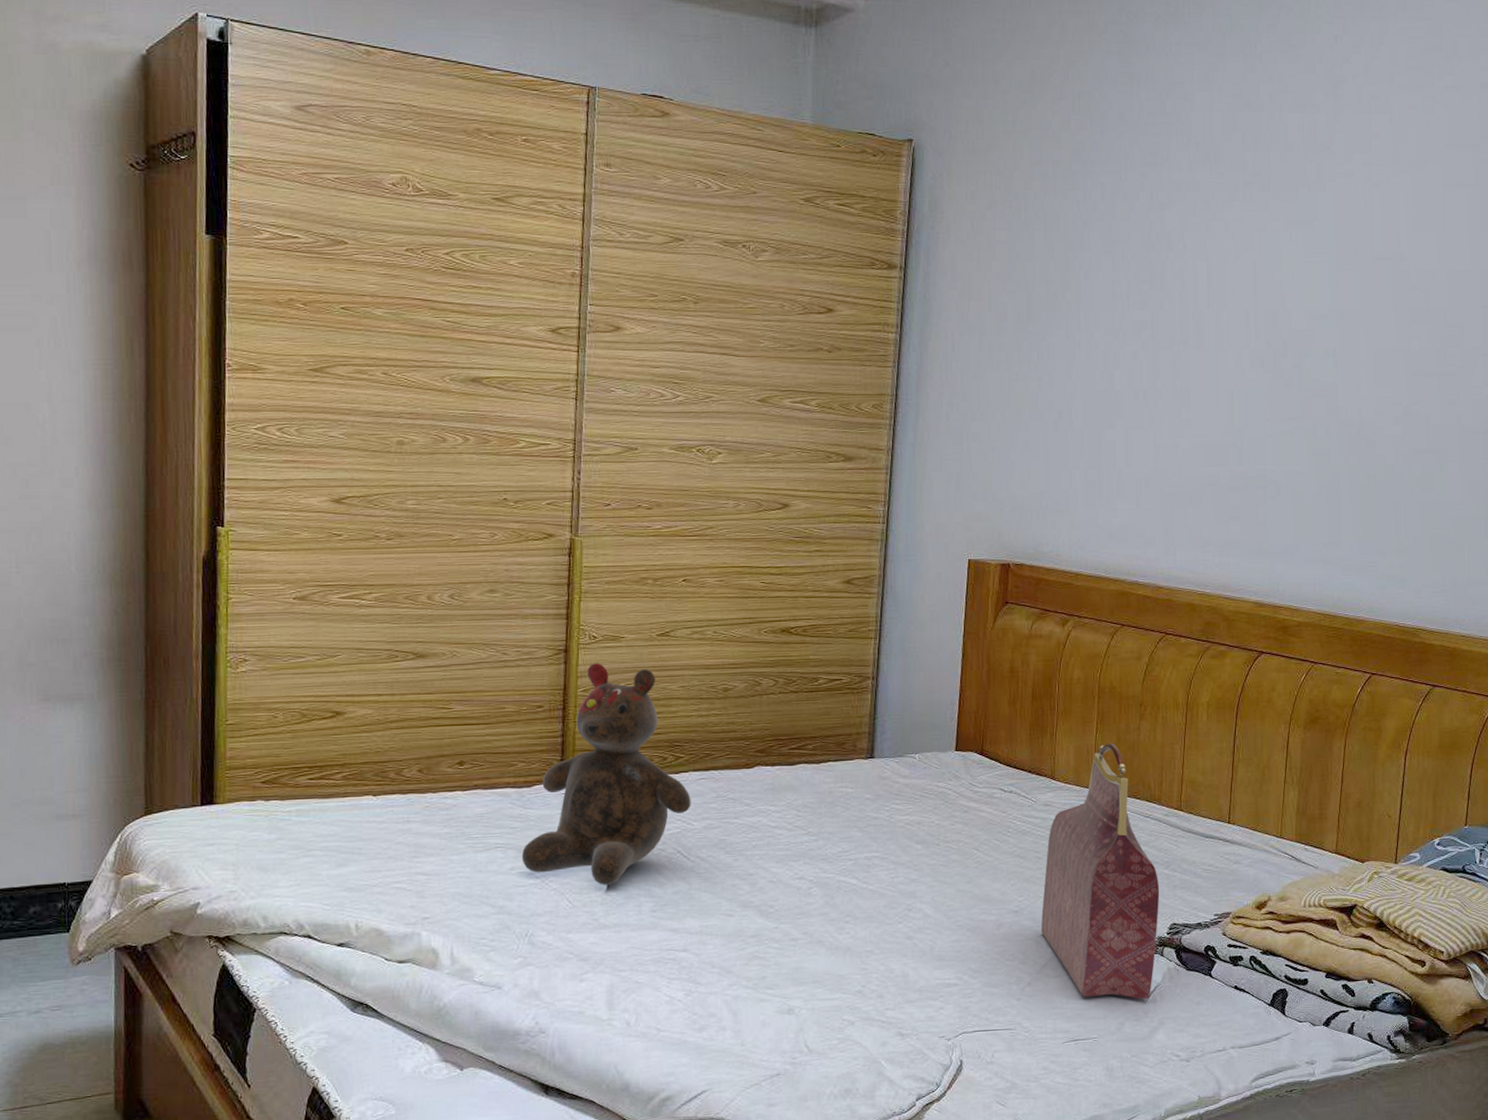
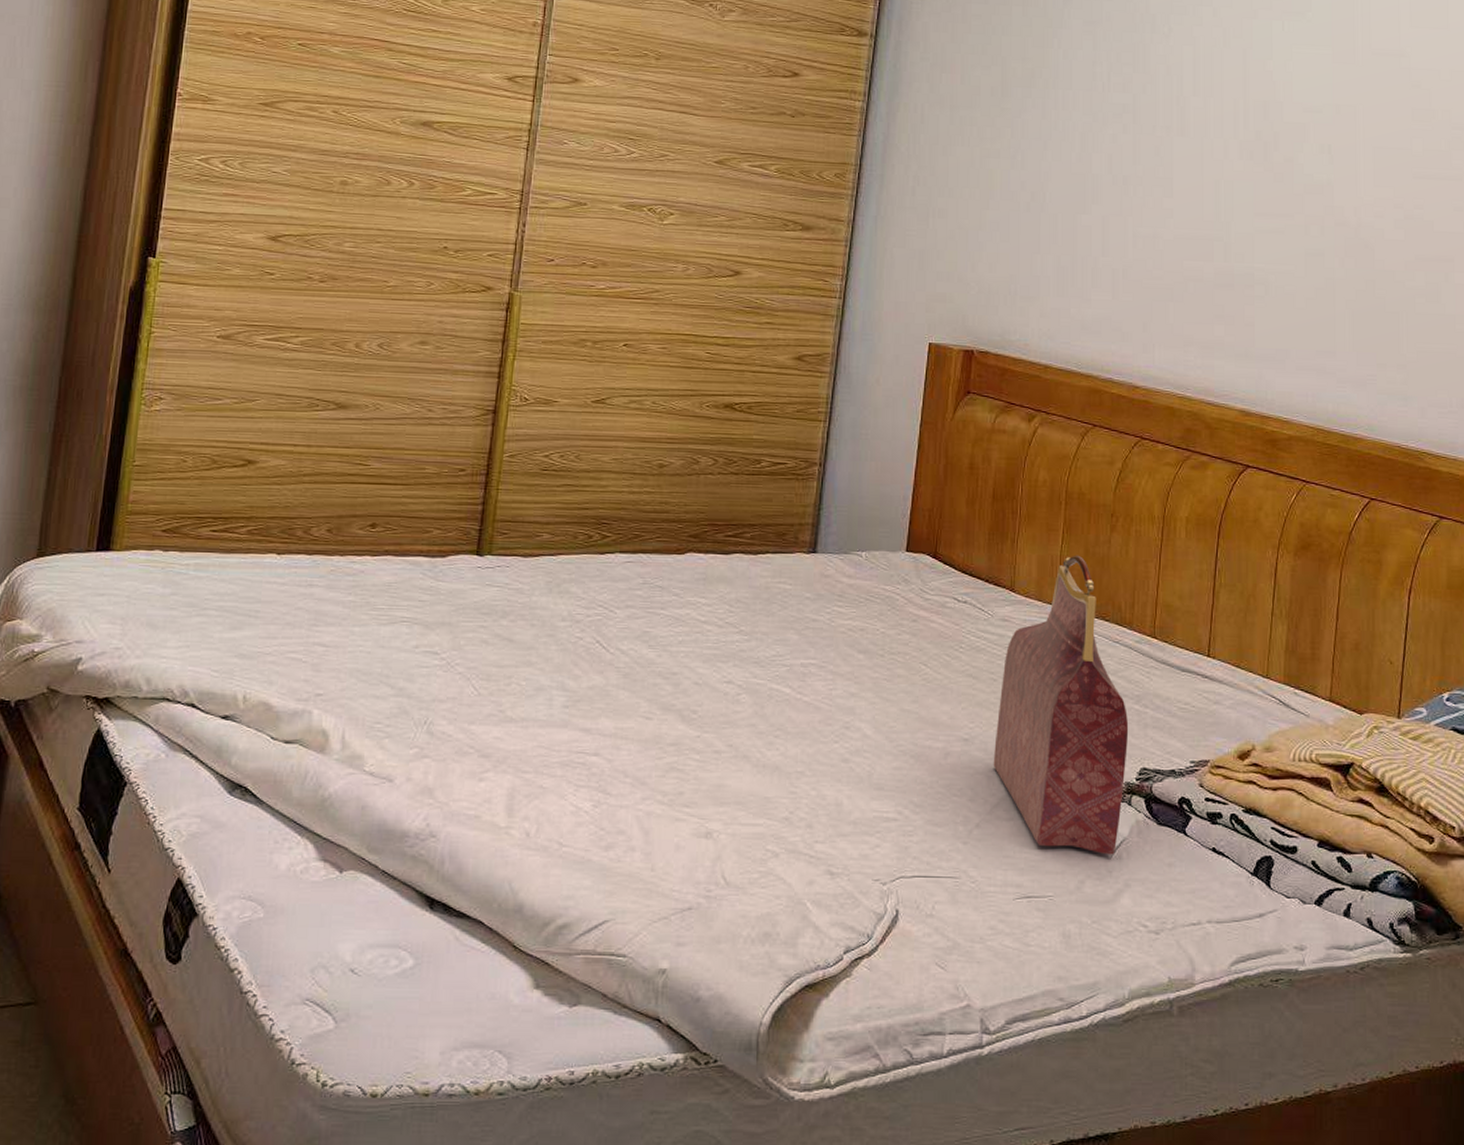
teddy bear: present [521,663,691,885] -> none [427,427,615,673]

